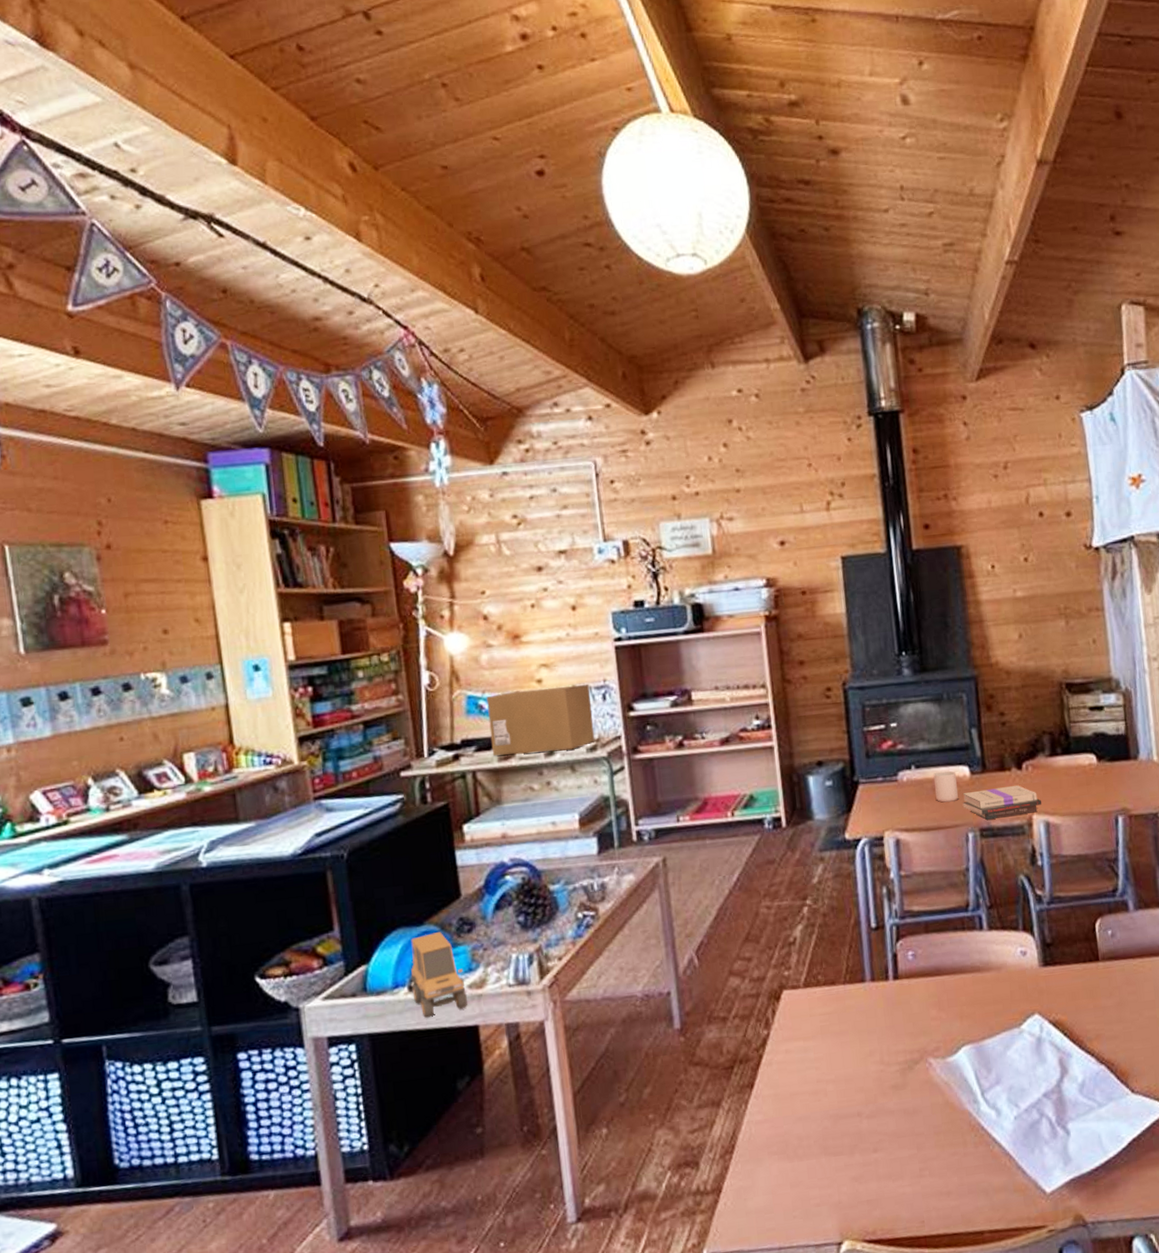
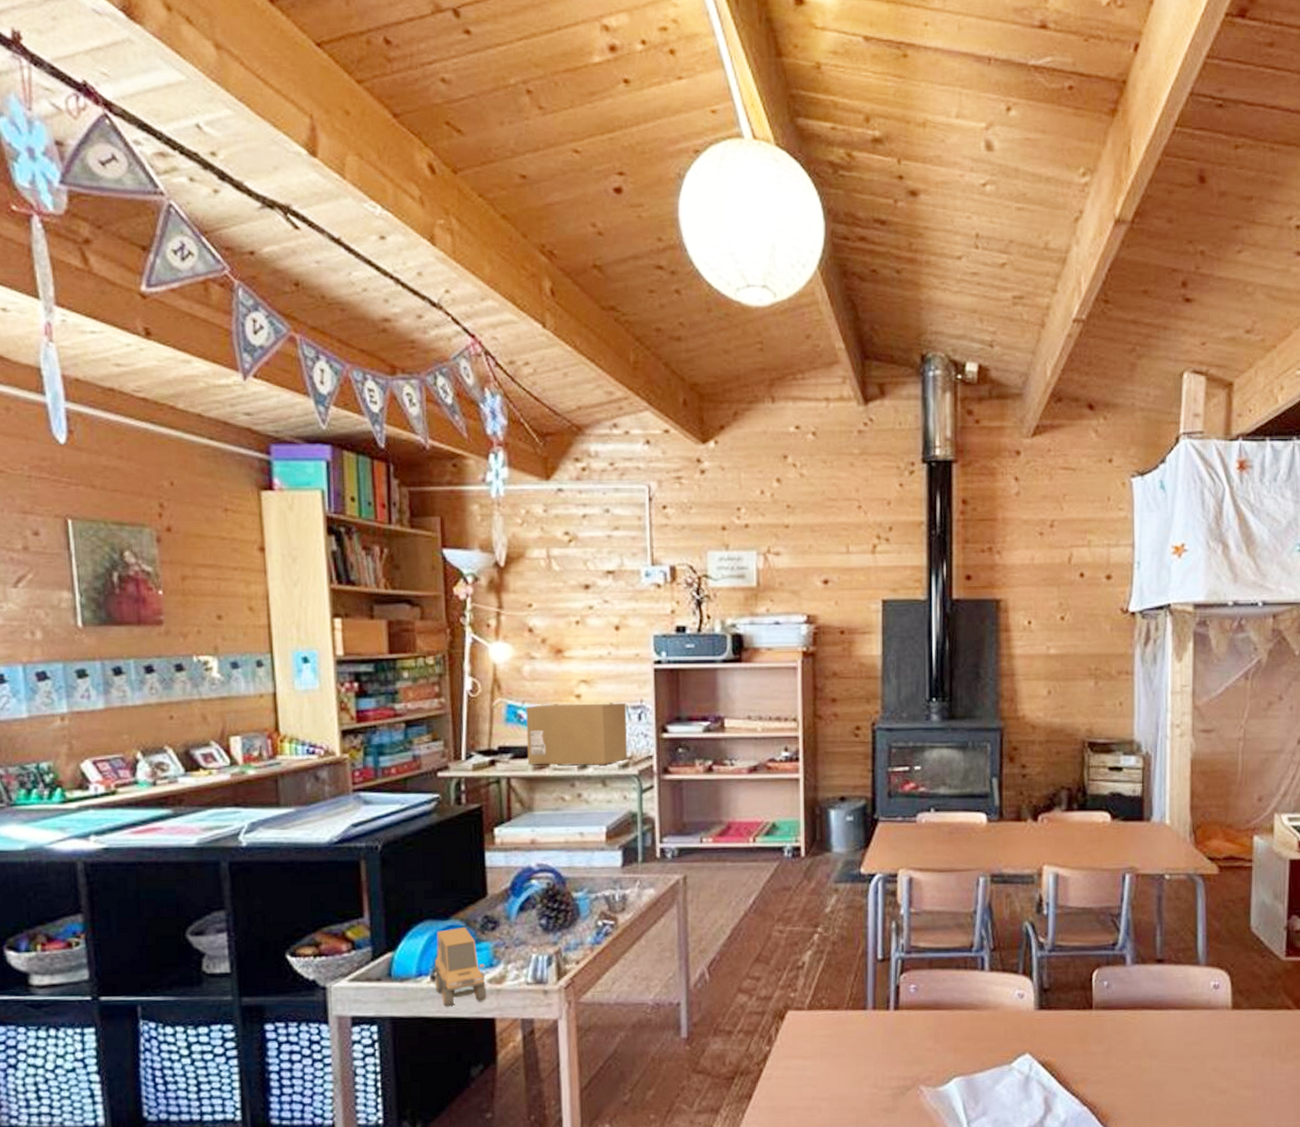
cup: present [933,770,959,803] -> none [951,816,974,847]
books: present [962,785,1041,820] -> none [976,835,1053,866]

